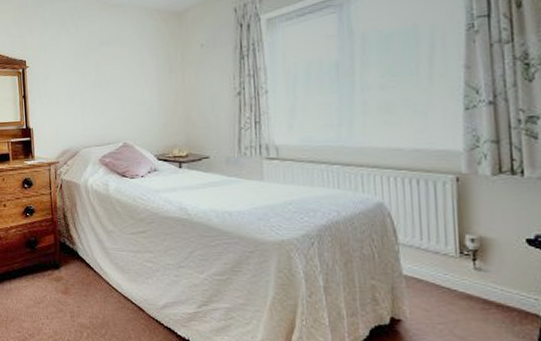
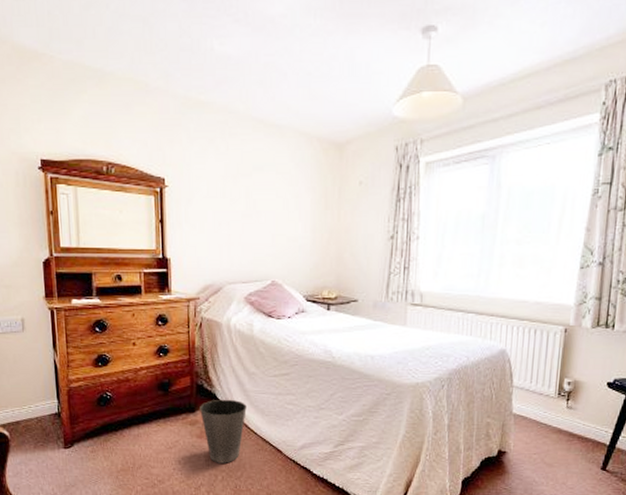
waste basket: none [63,256,107,320] -> present [200,399,247,463]

